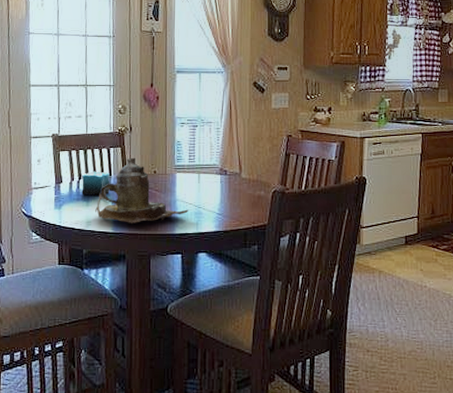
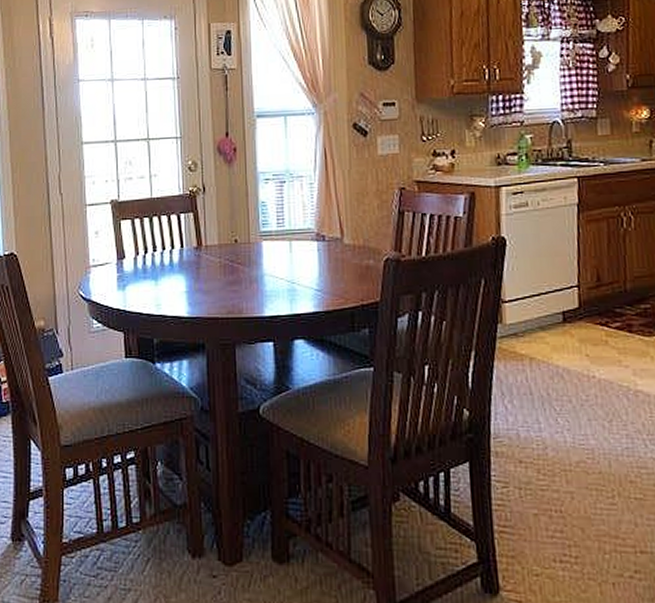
candle: present [82,171,110,196] -> none [149,242,182,273]
teapot: present [95,157,189,224] -> none [166,224,281,306]

